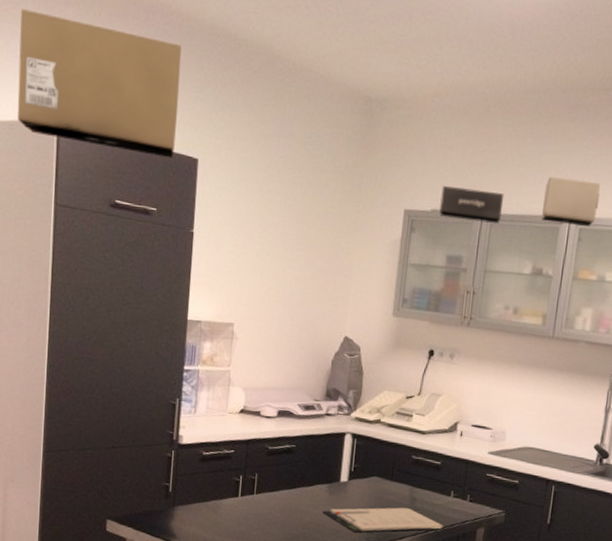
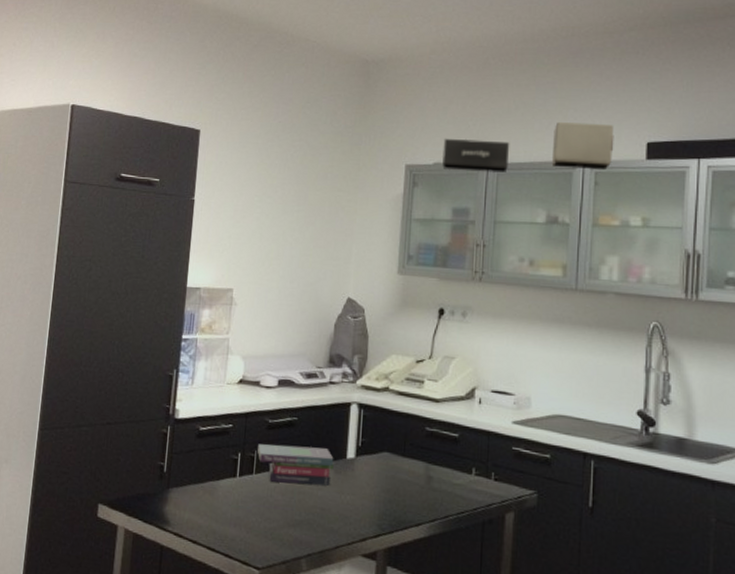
box: present [17,9,182,159] -> none [36,11,187,131]
books: none [258,468,329,505] -> present [257,444,334,486]
clipboard: present [322,507,445,533] -> none [328,487,468,519]

